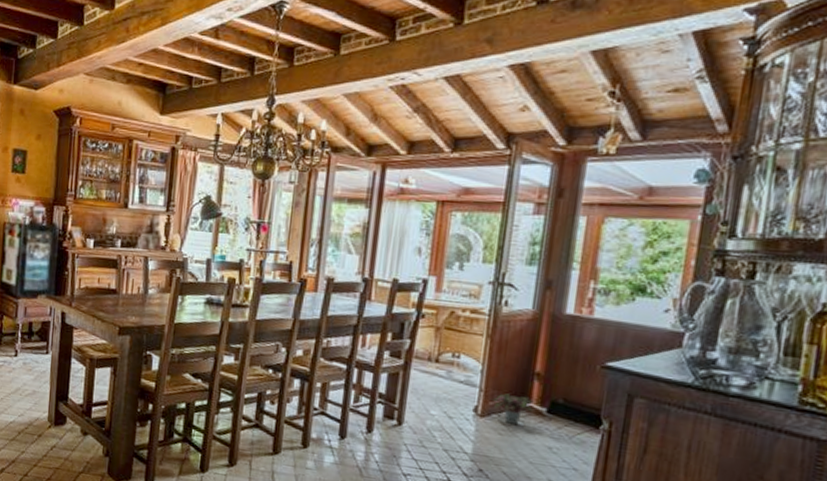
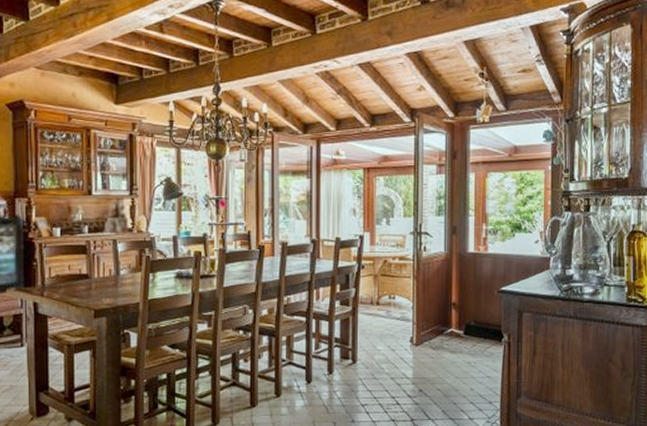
potted plant: present [490,393,536,424] -> none [422,323,456,348]

